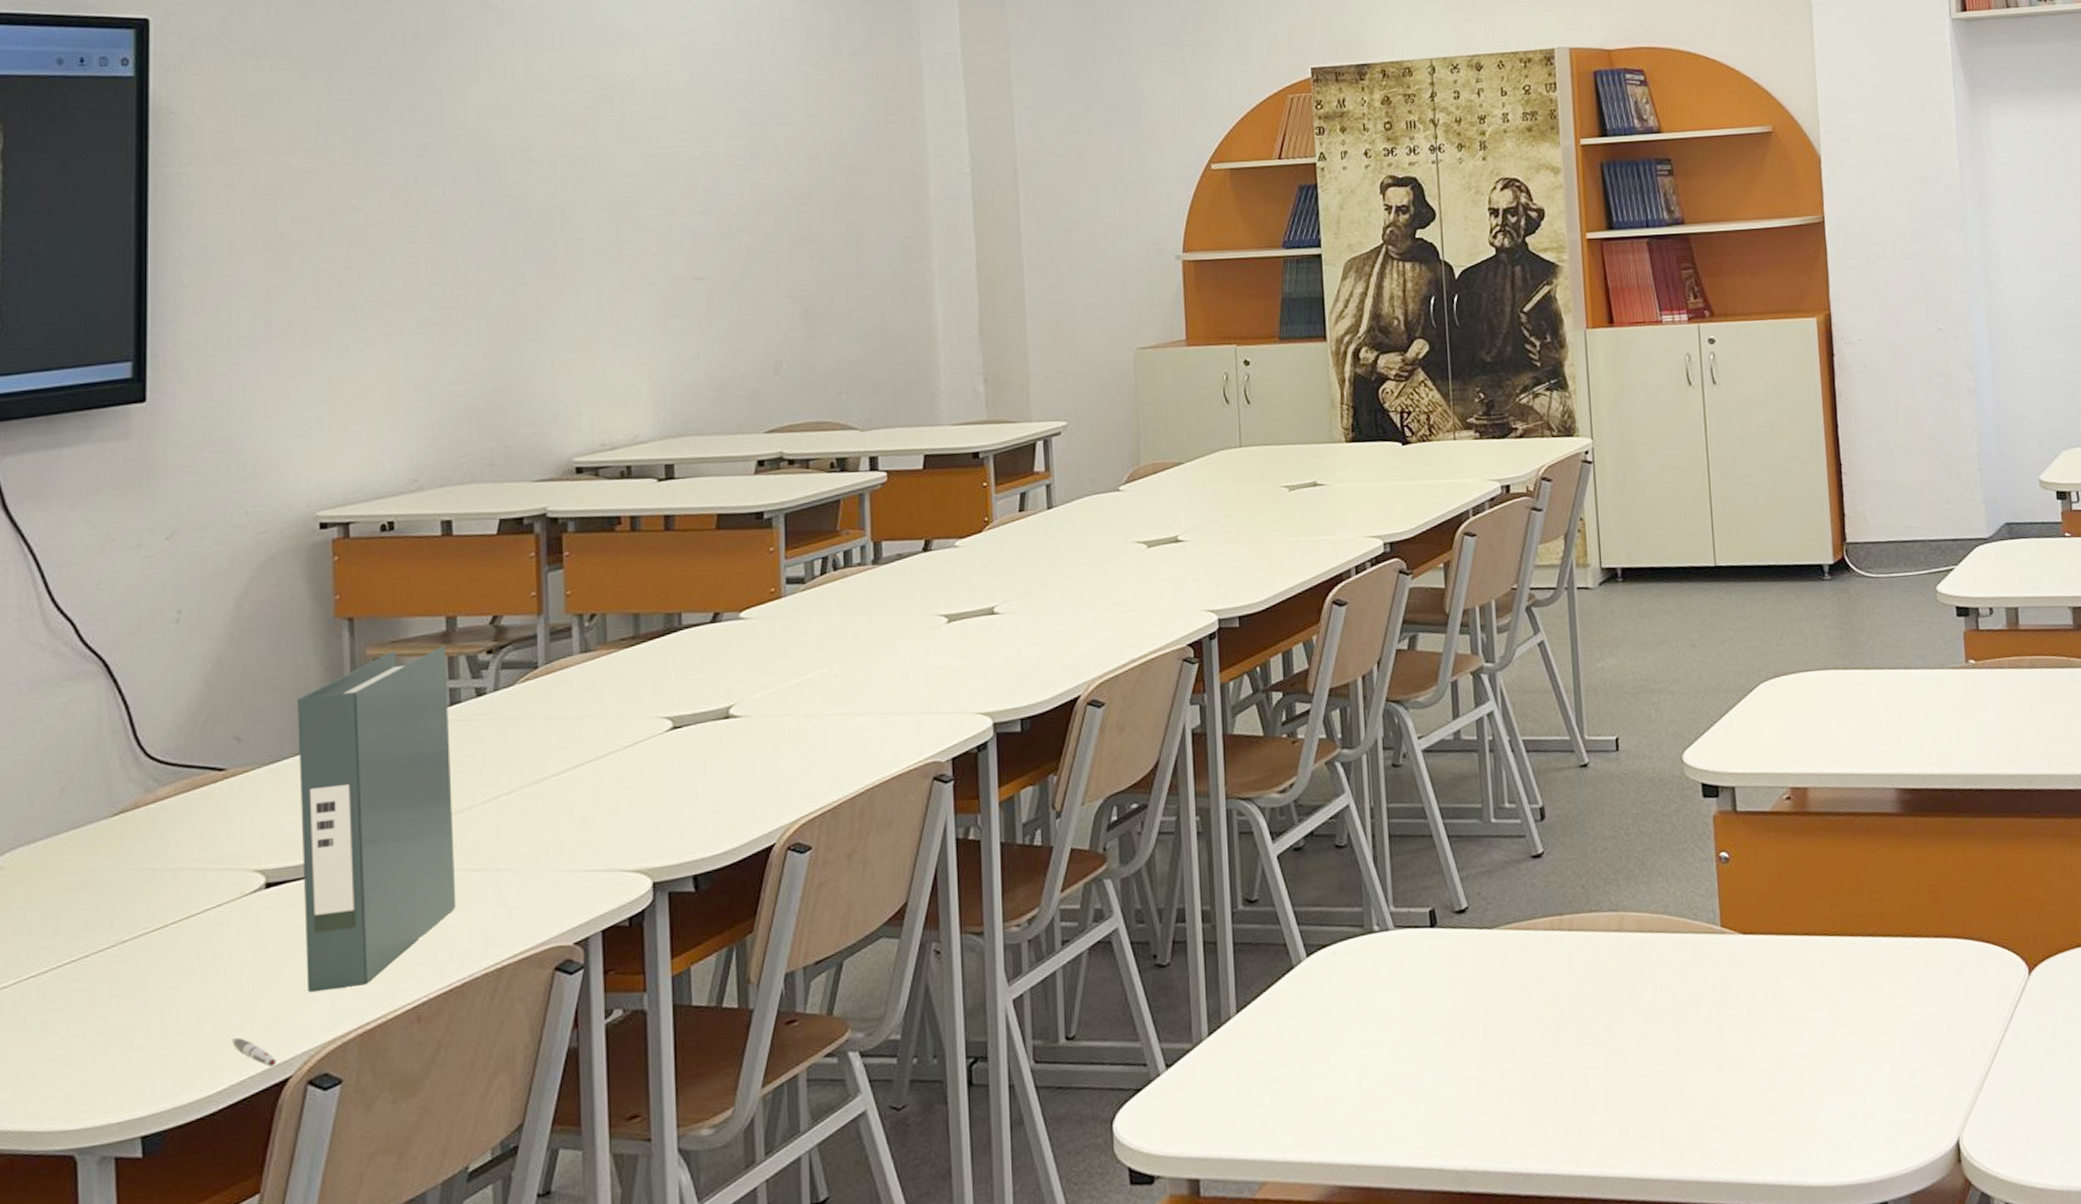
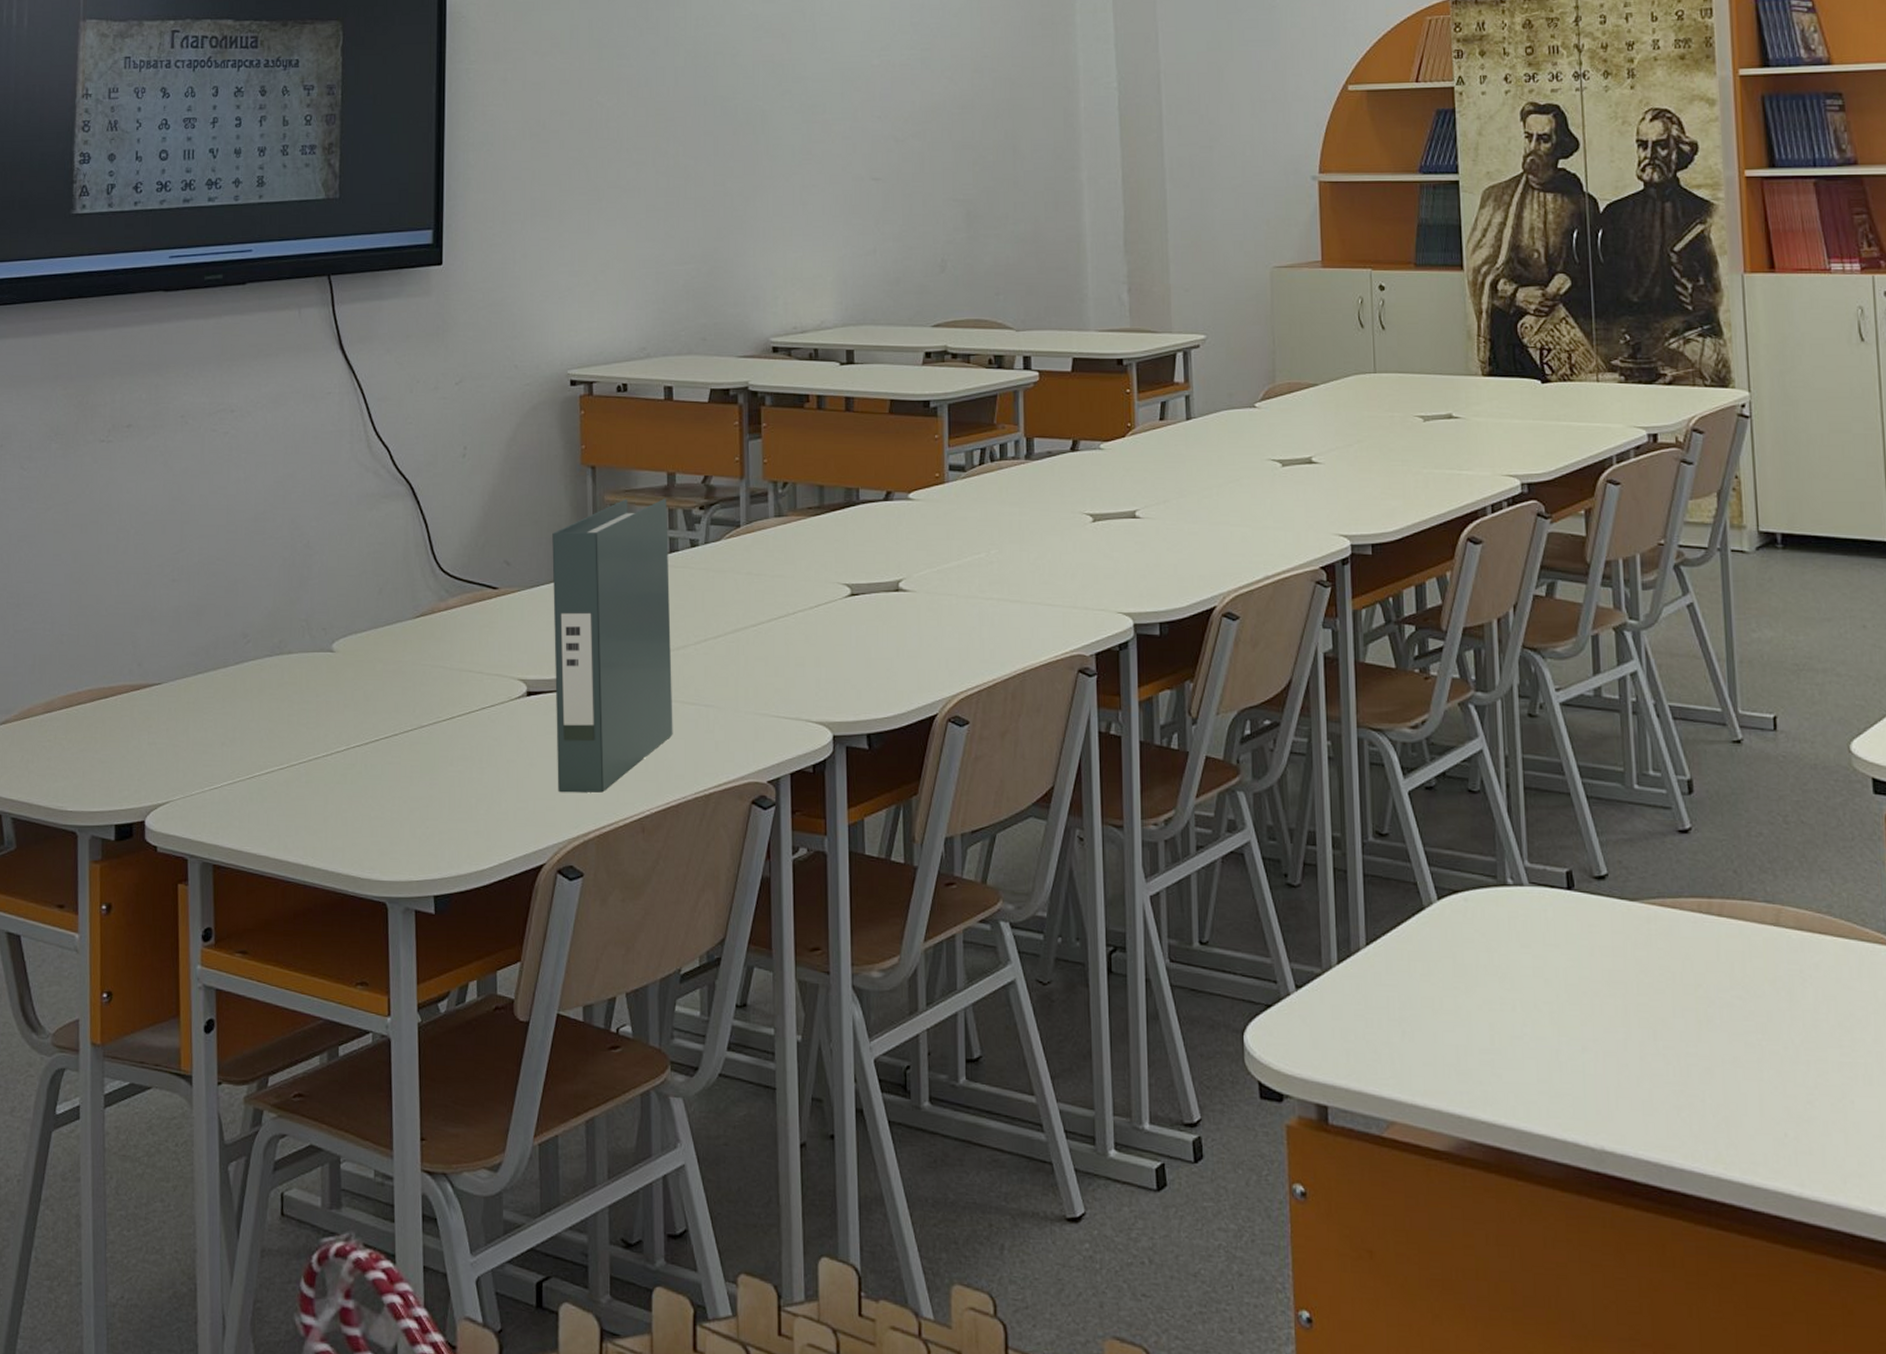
pen: present [231,1037,277,1067] -> none [500,822,534,852]

